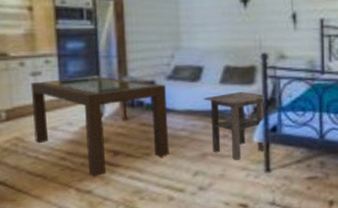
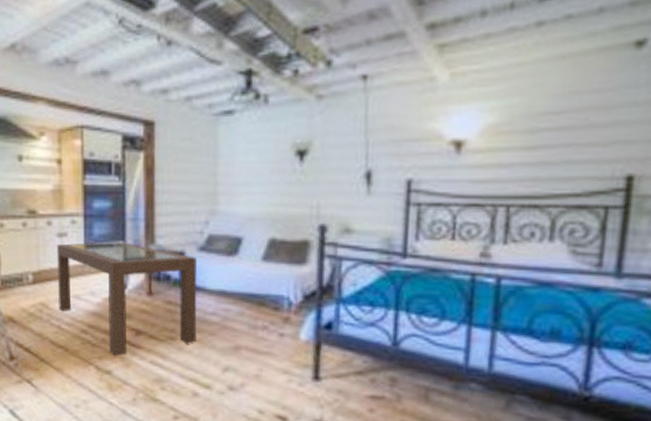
side table: present [203,92,272,160] -> none [240,273,329,360]

